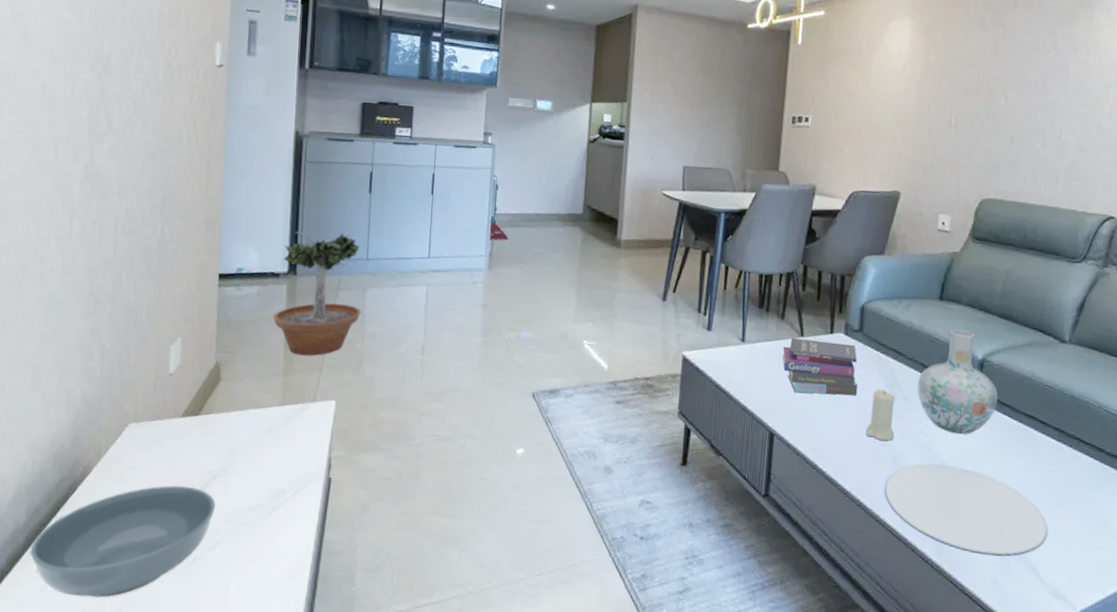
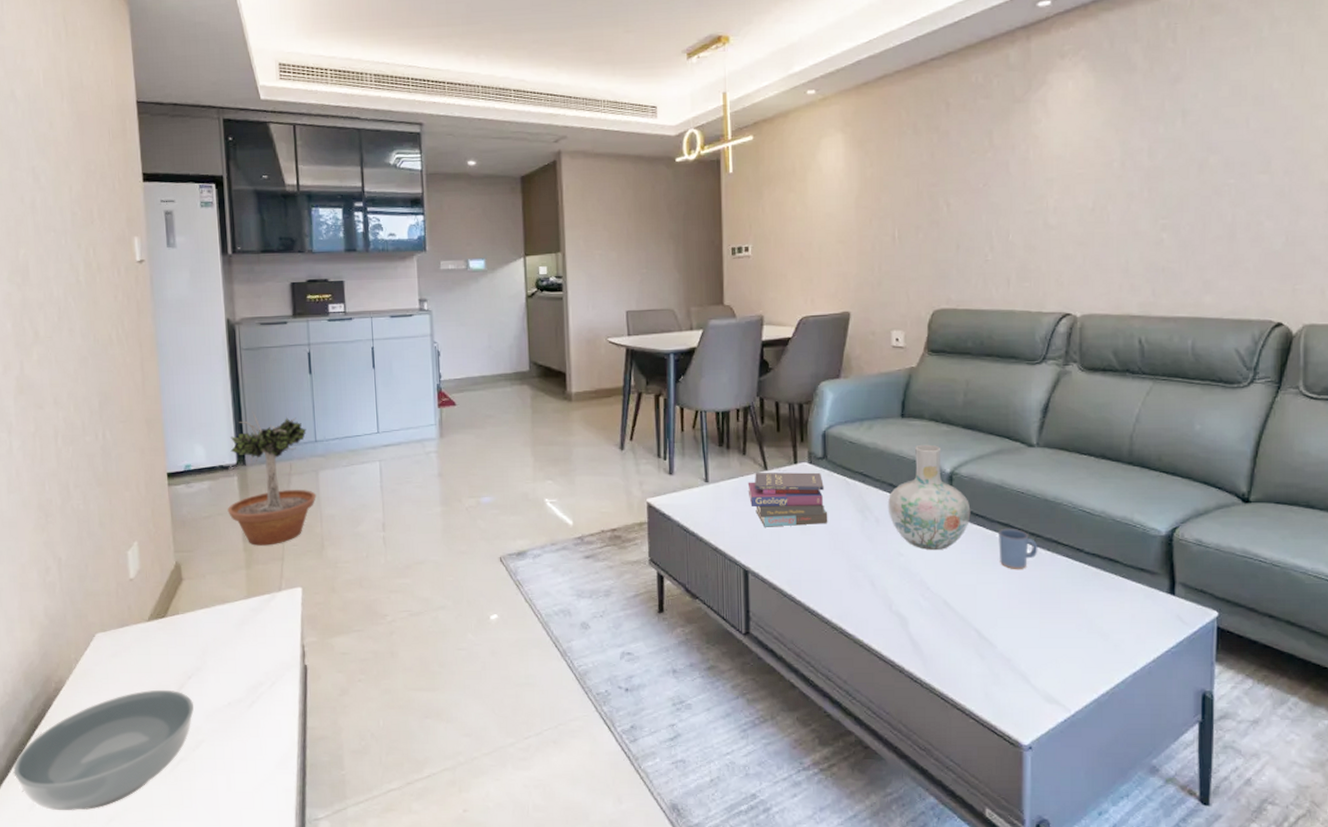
candle: present [865,389,895,441] -> none [840,514,870,565]
decorative tray: present [884,463,1048,556] -> none [865,583,1034,667]
mug: none [1021,420,1061,462] -> present [999,528,1038,569]

